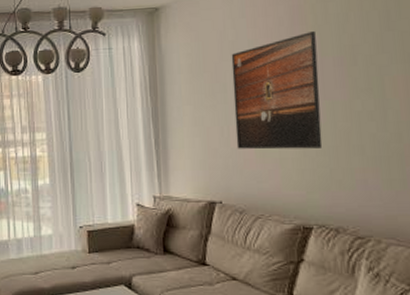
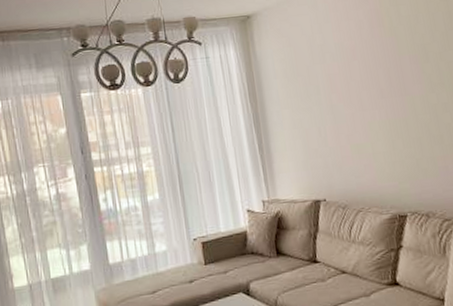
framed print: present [231,30,323,150] -> none [321,32,408,148]

